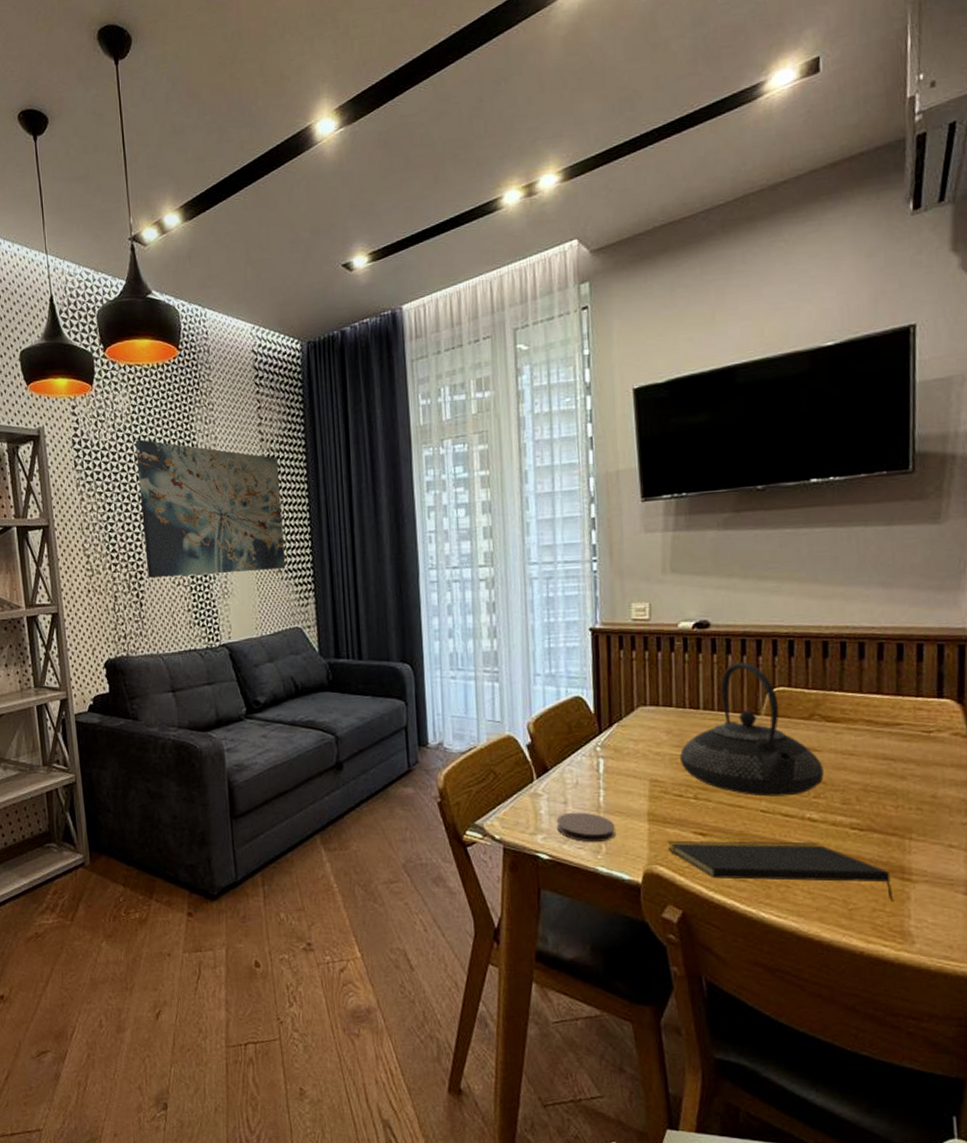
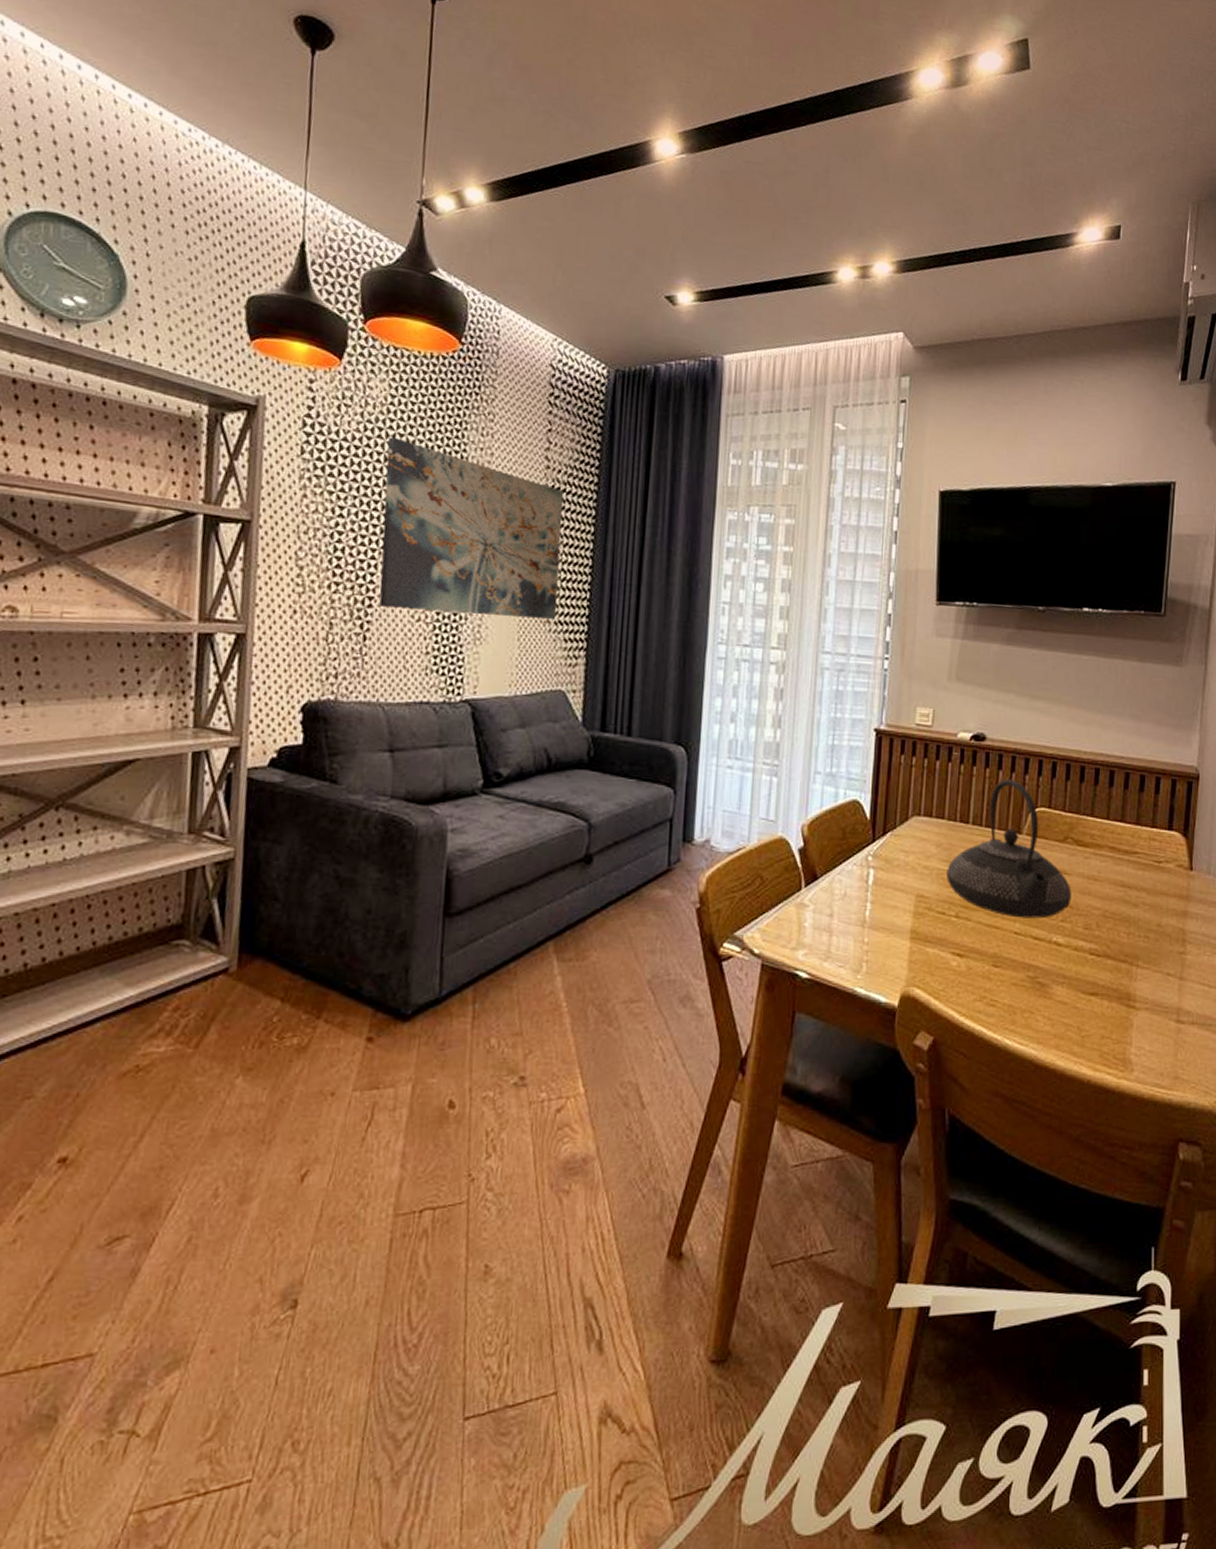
coaster: present [556,812,615,843] -> none [819,926,878,961]
notepad: present [667,840,894,903] -> none [926,961,1120,1030]

